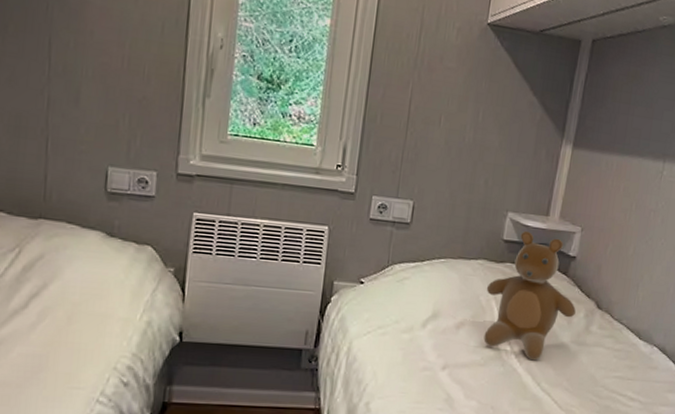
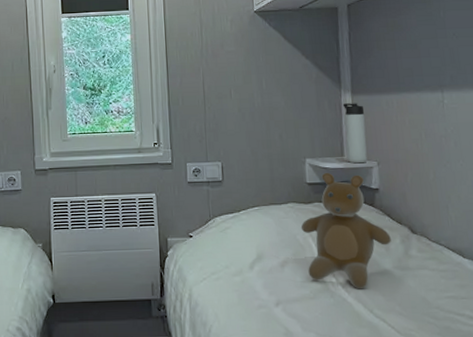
thermos bottle: none [551,156,582,227] -> present [342,103,368,164]

